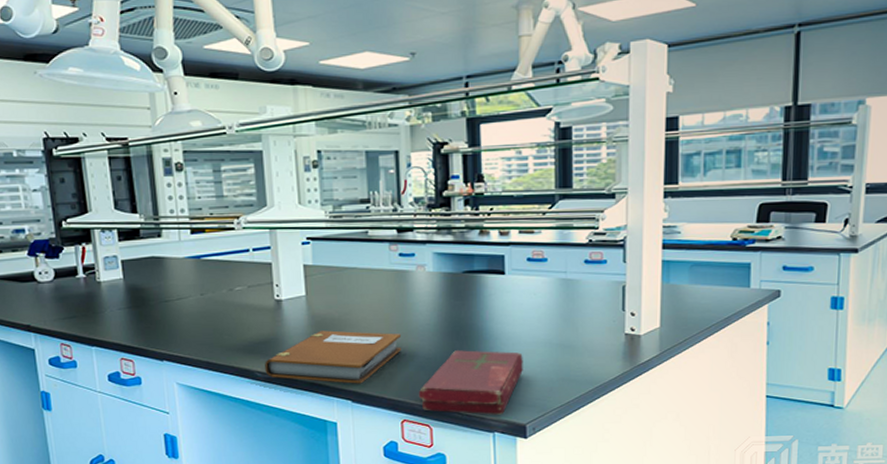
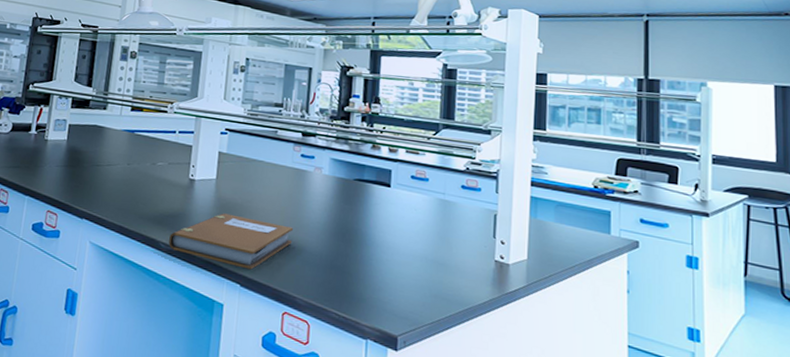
book: present [418,350,523,415] -> none [301,251,400,323]

